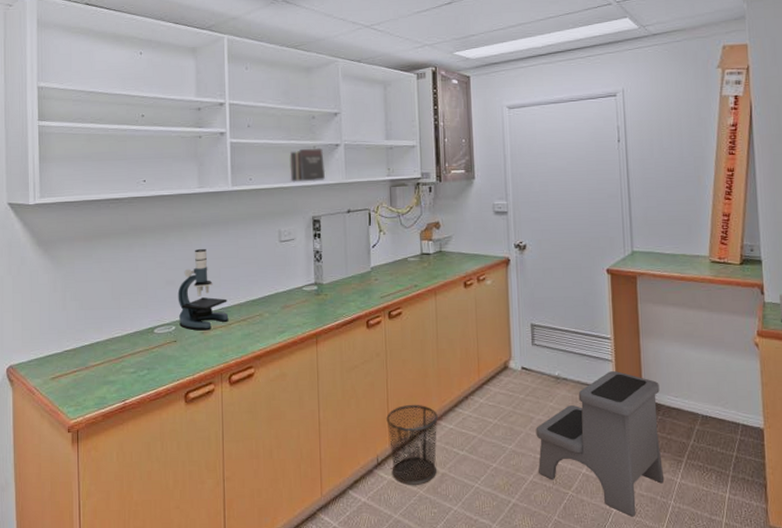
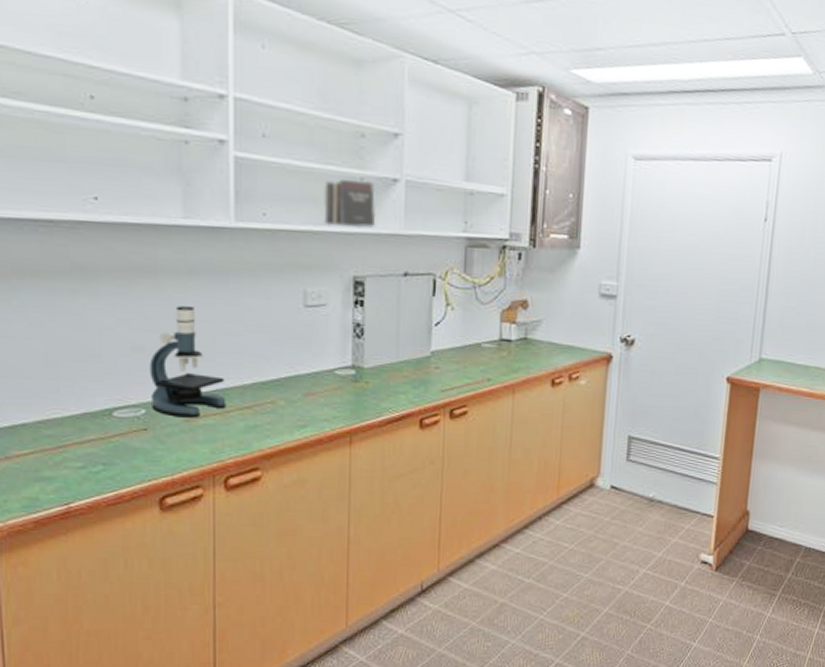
trash can: present [386,404,438,485] -> none [437,523,502,615]
step stool: present [535,371,665,517] -> none [616,495,765,652]

